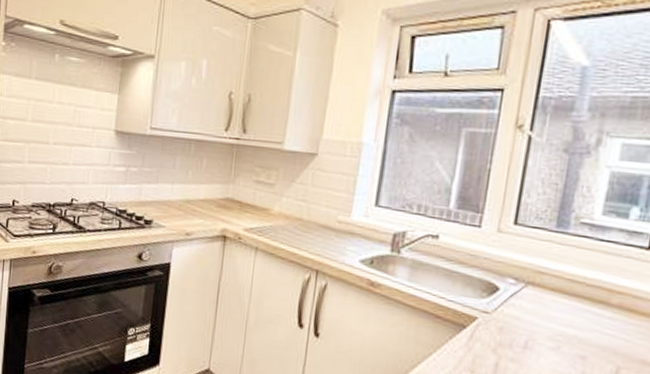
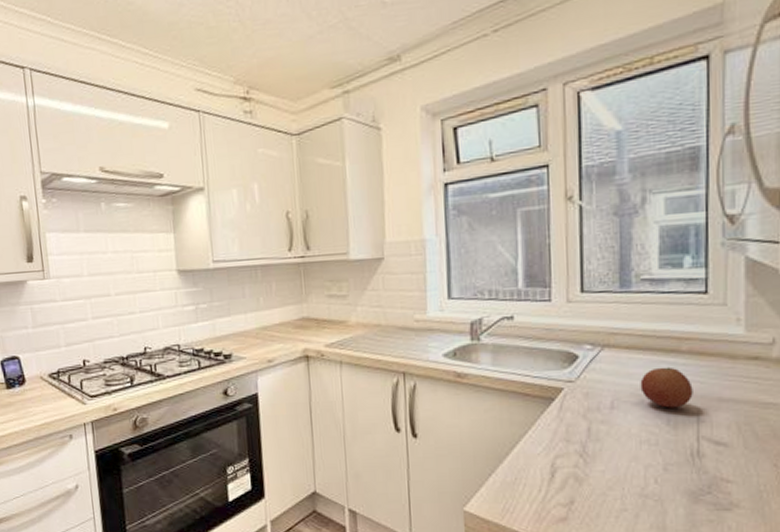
fruit: none [559,316,617,362] -> present [640,366,693,408]

